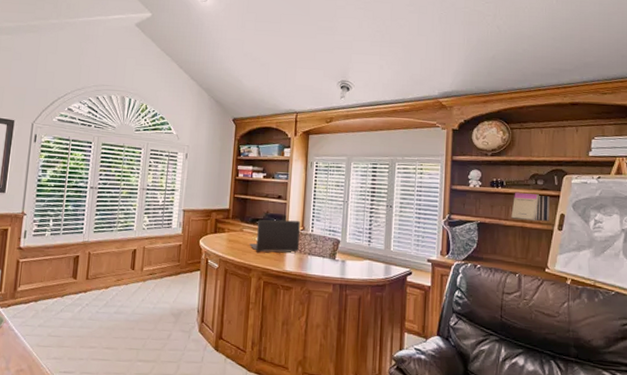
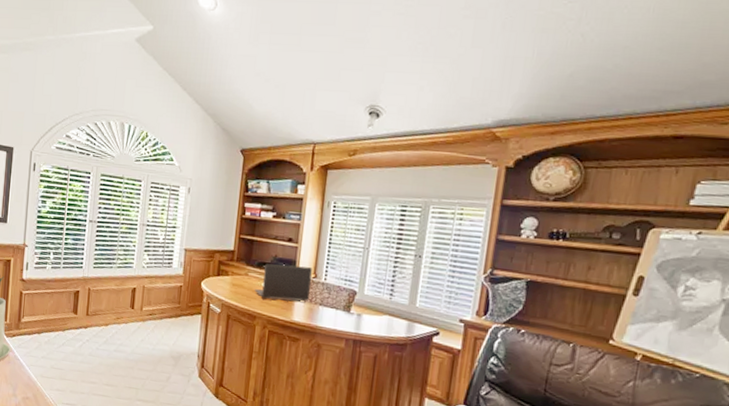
books: present [511,192,550,222] -> none [571,246,627,284]

